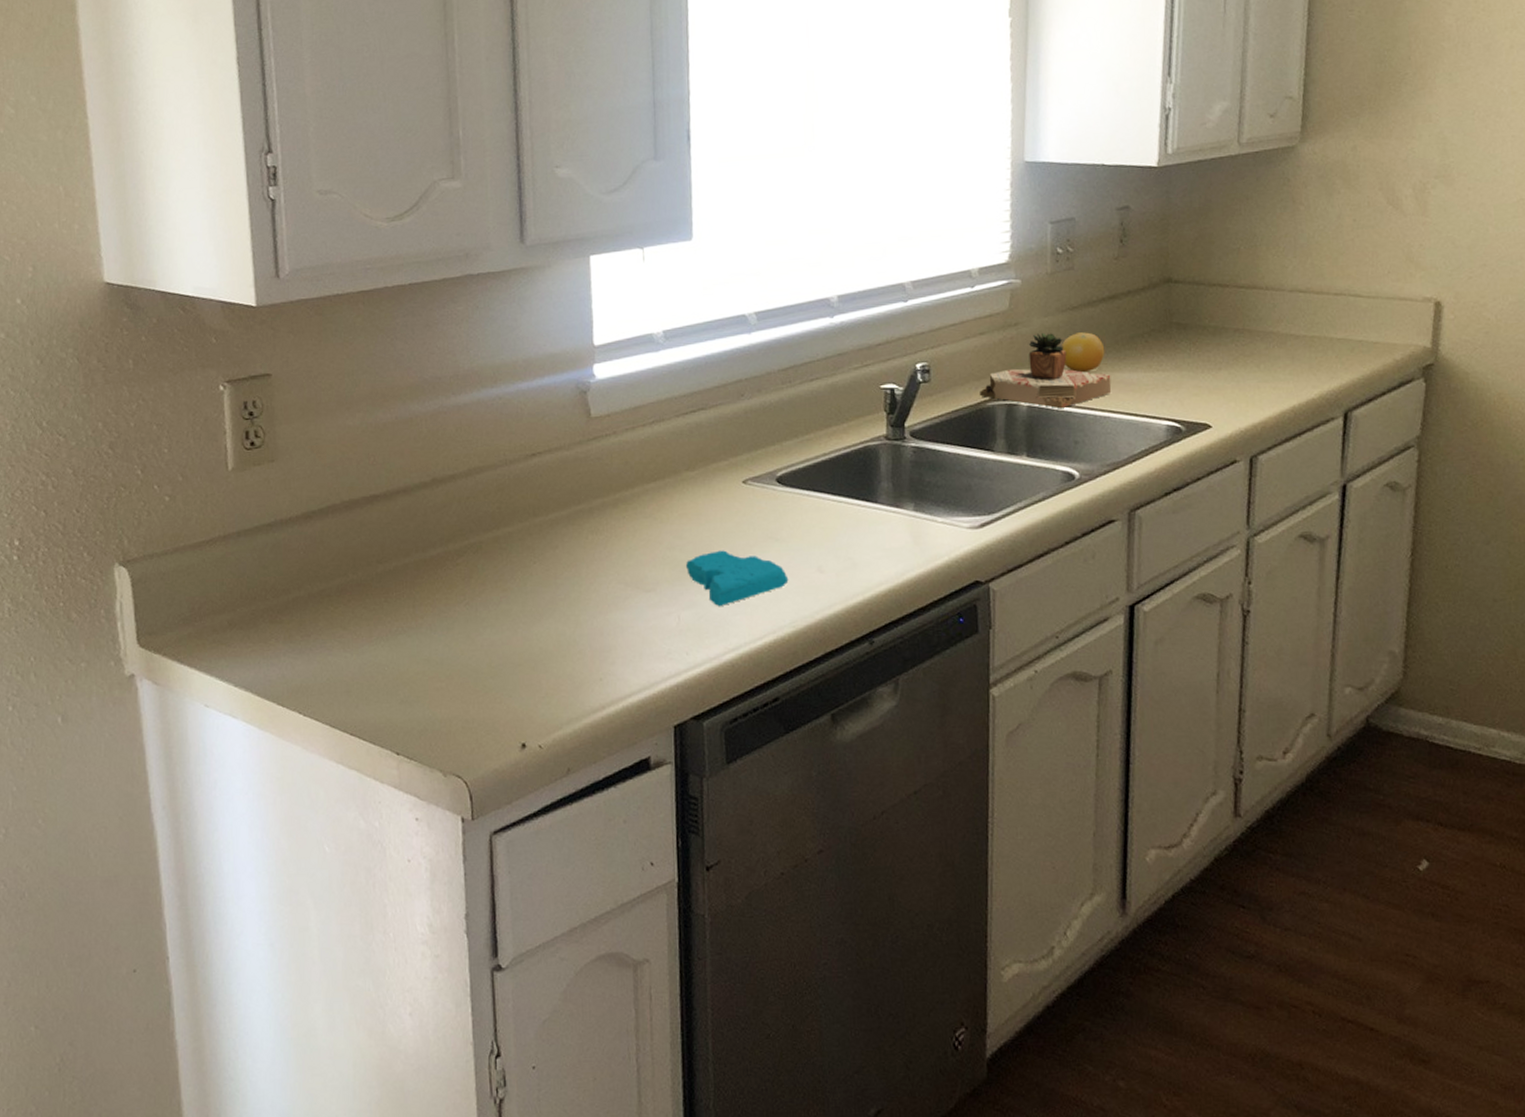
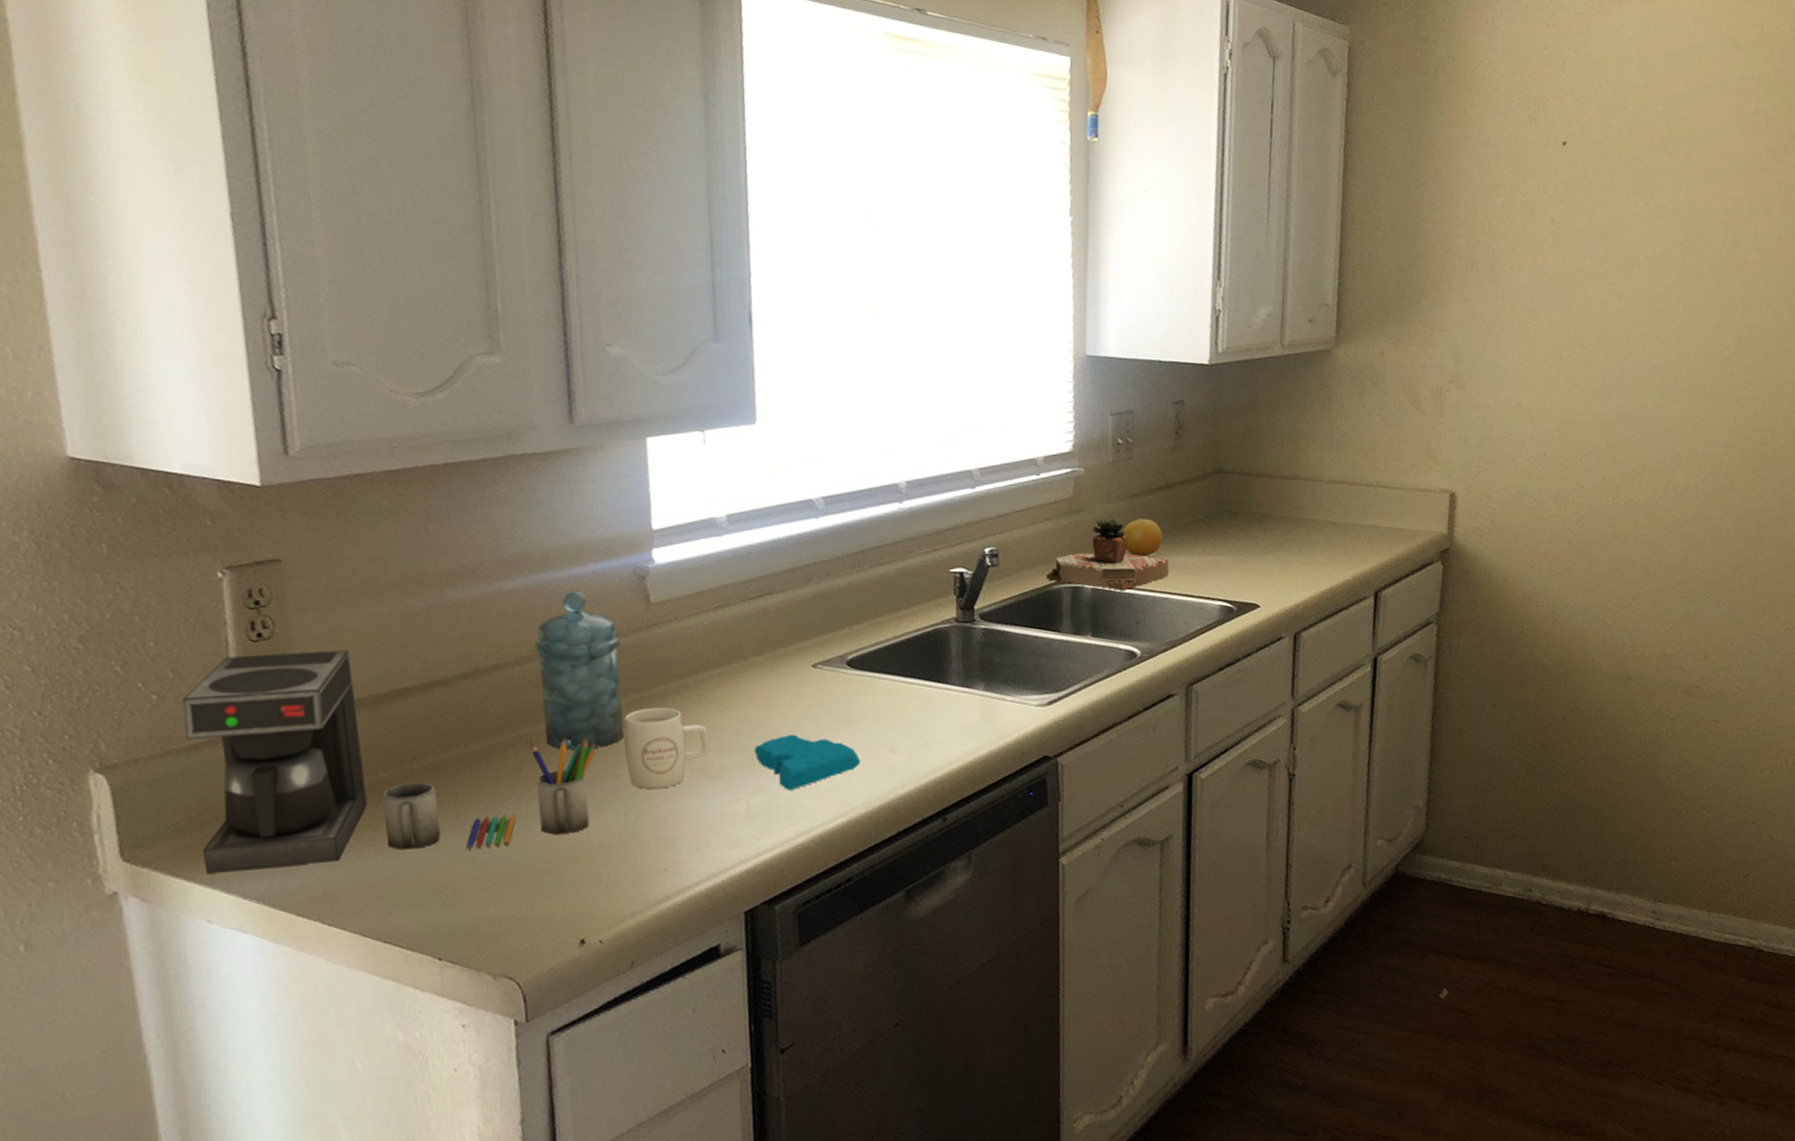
coffee maker: none [190,458,540,662] -> present [183,650,597,874]
canister: none [485,404,565,559] -> present [534,590,624,750]
mug: none [564,519,644,600] -> present [623,707,710,790]

